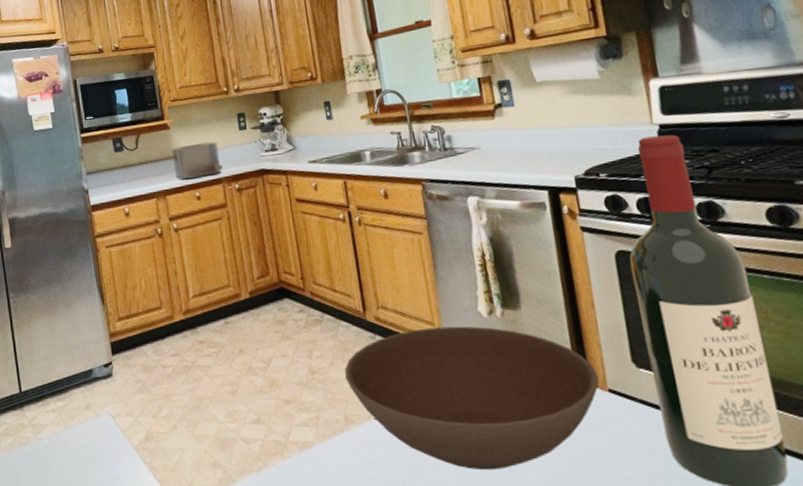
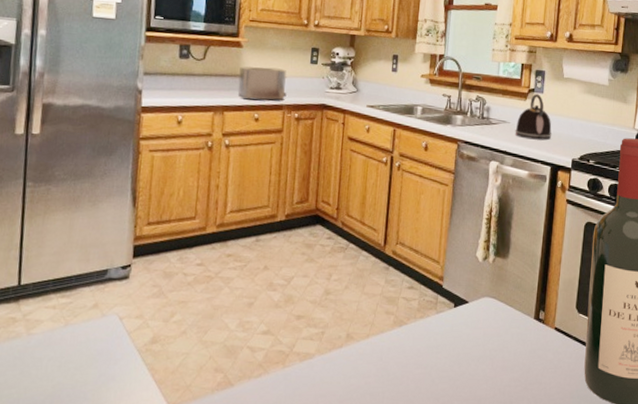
bowl: present [344,326,600,471] -> none [354,265,551,385]
kettle: none [489,108,540,164] -> present [515,93,552,141]

